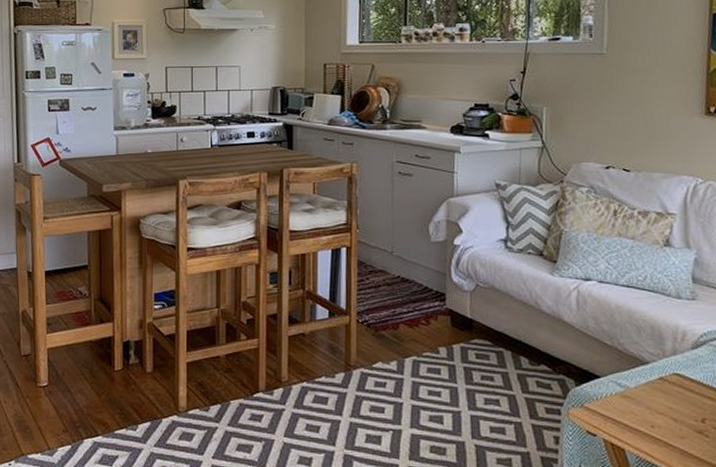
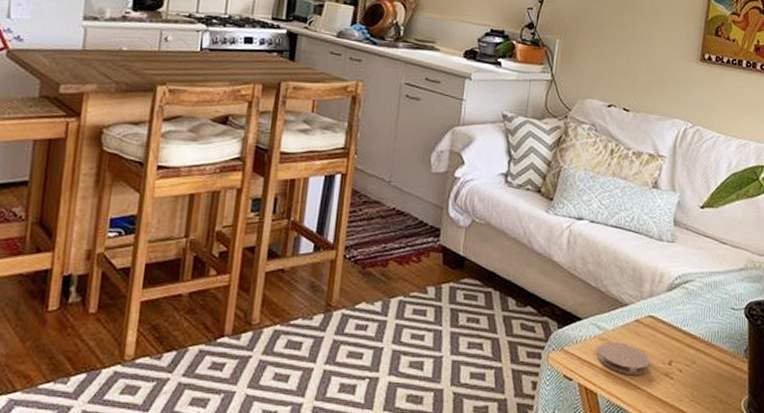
coaster: none [621,398,681,433] -> present [598,341,651,376]

